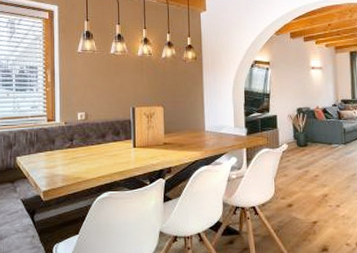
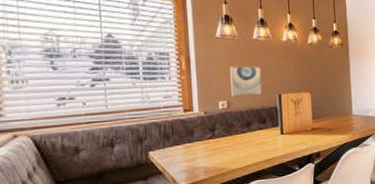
wall art: none [89,79,118,109] -> present [230,66,263,97]

